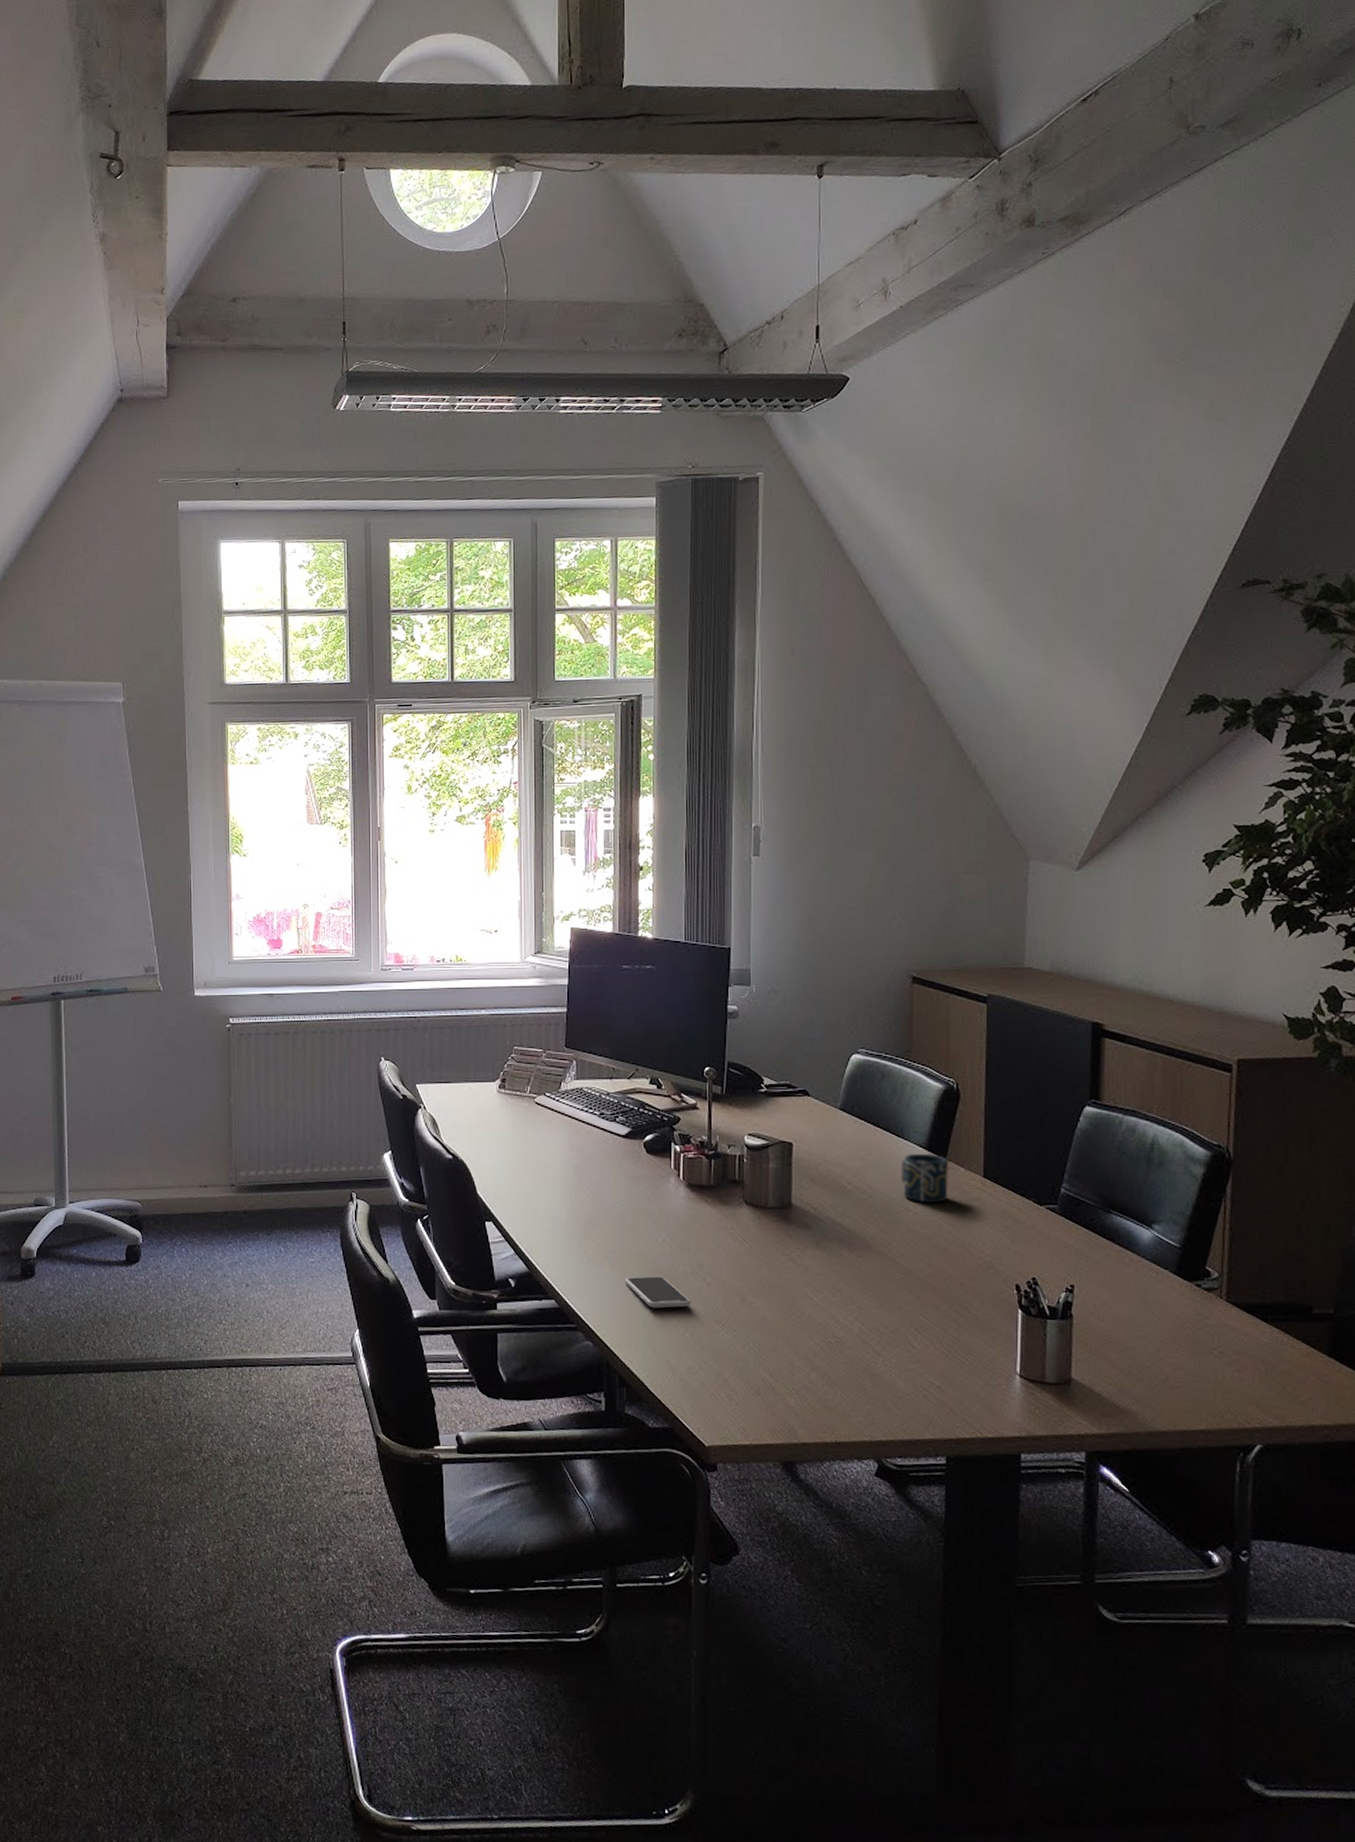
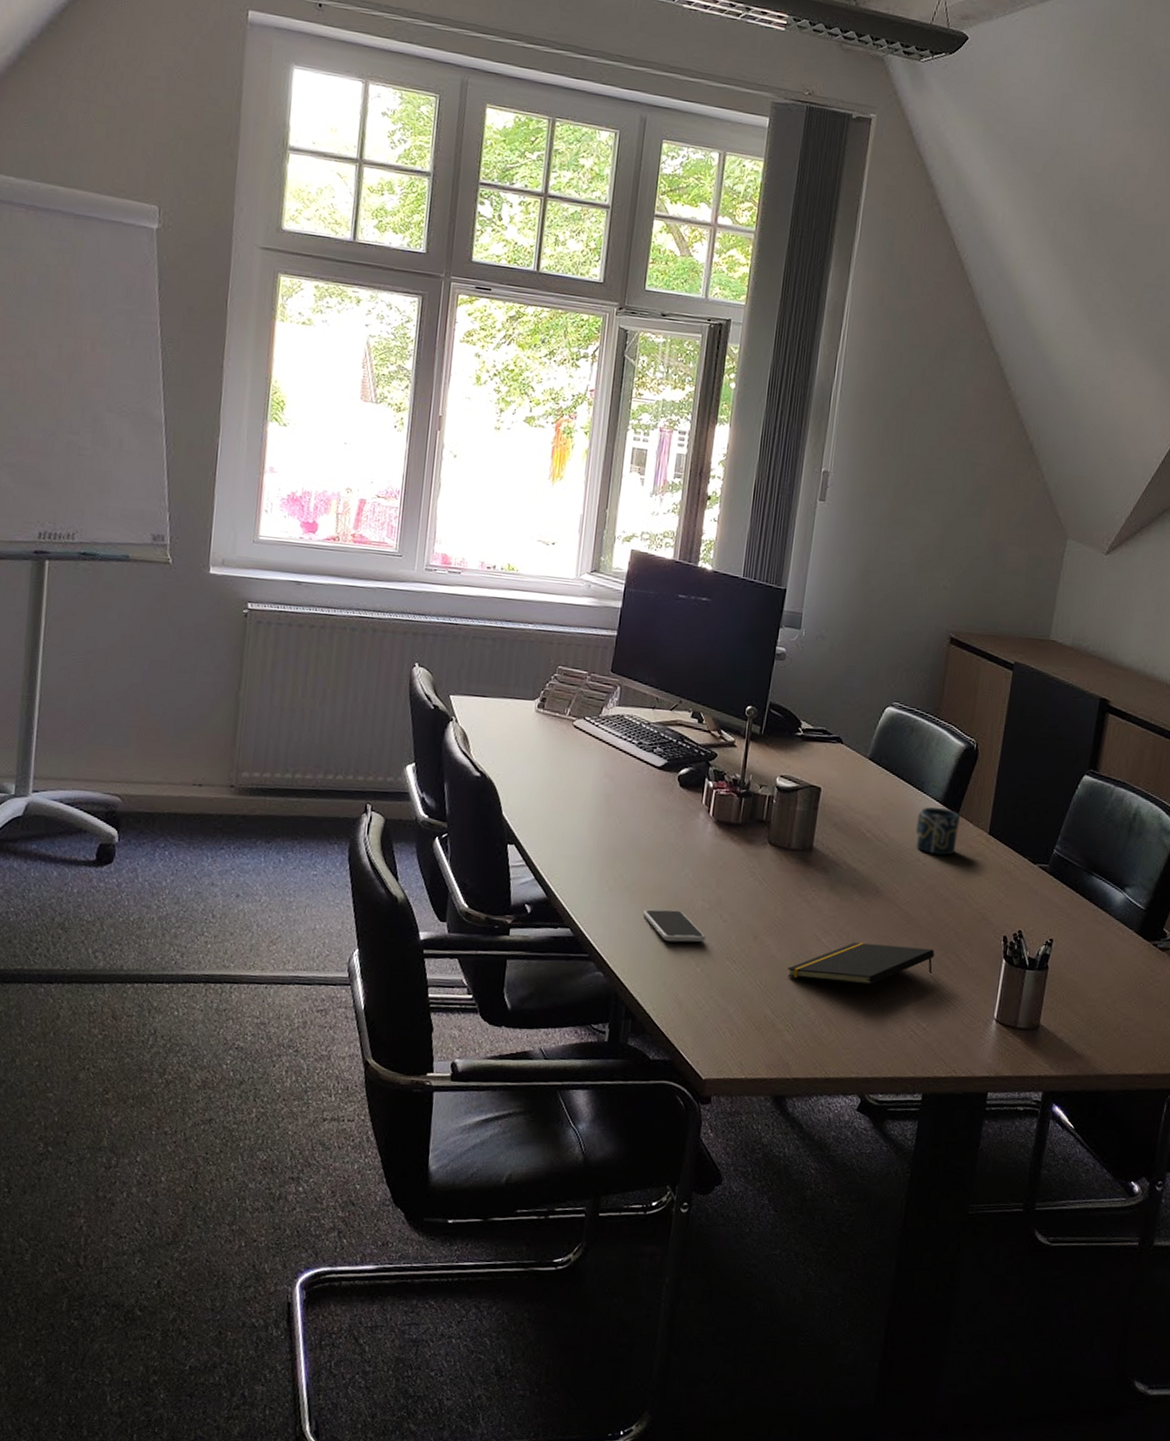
notepad: none [781,1300,939,1343] -> present [787,942,935,985]

